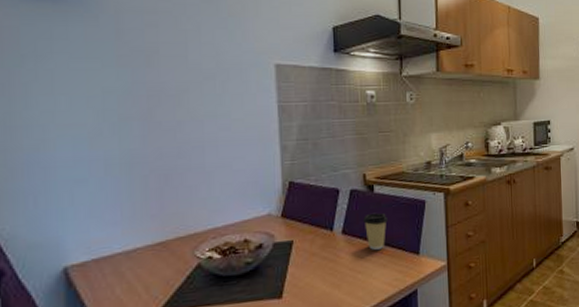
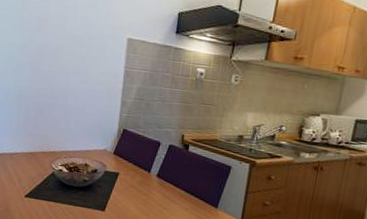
coffee cup: present [363,212,388,250] -> none [175,166,196,196]

